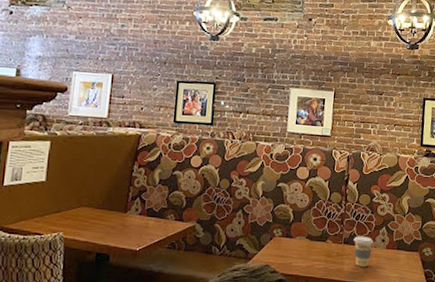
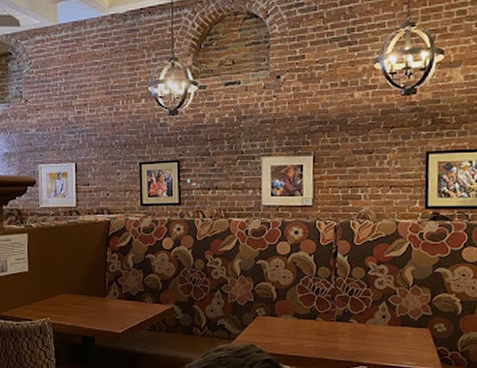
coffee cup: present [353,236,374,268] -> none [347,313,372,346]

